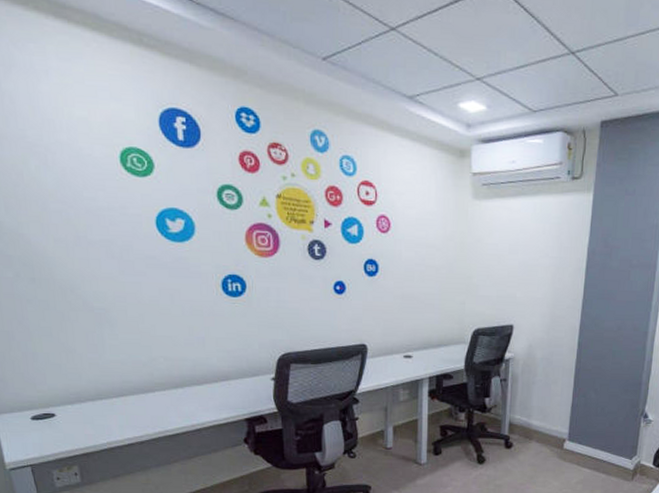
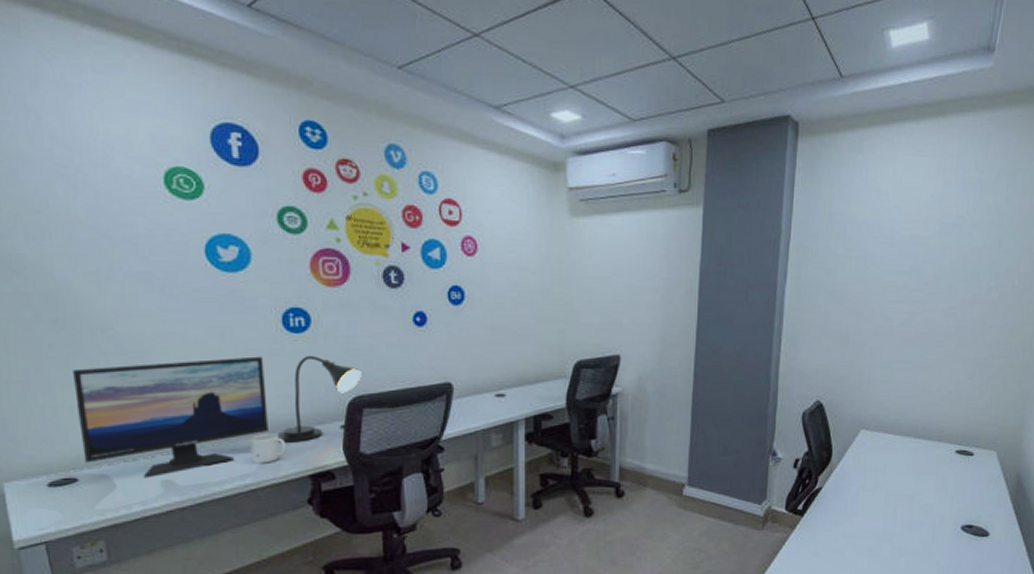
computer monitor: none [48,316,211,416] -> present [73,356,269,479]
mug: none [194,381,226,407] -> present [248,432,287,464]
desk lamp: none [218,316,289,391] -> present [277,355,362,443]

